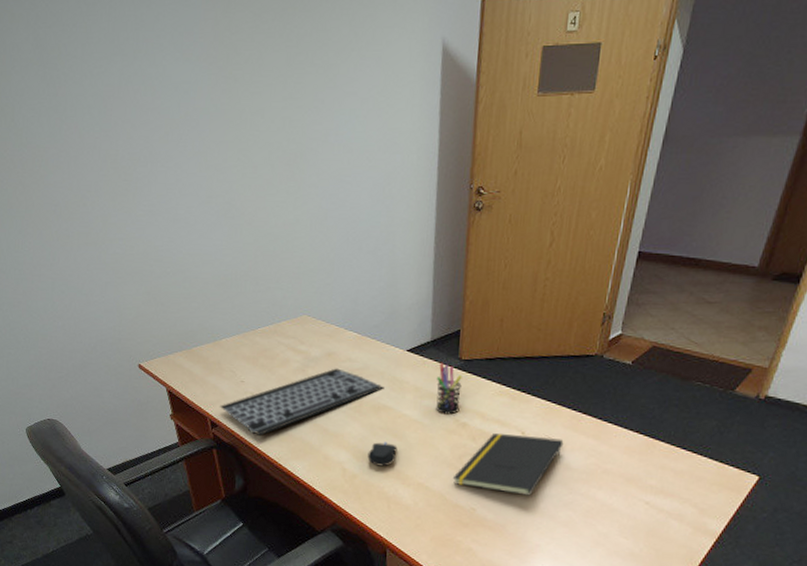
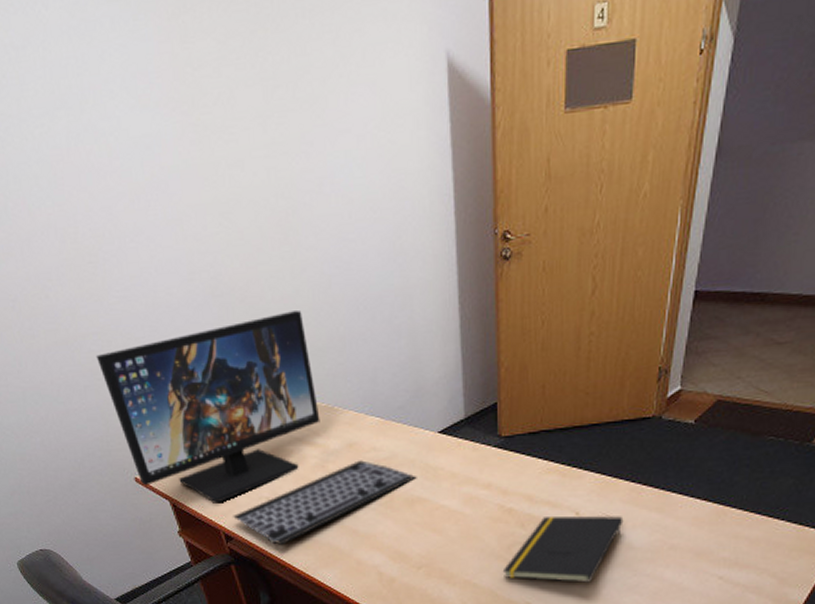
computer monitor: none [119,236,306,393] -> present [96,311,320,502]
computer mouse: present [367,441,398,467] -> none [405,538,438,566]
pen holder: present [436,362,462,415] -> none [475,441,504,501]

